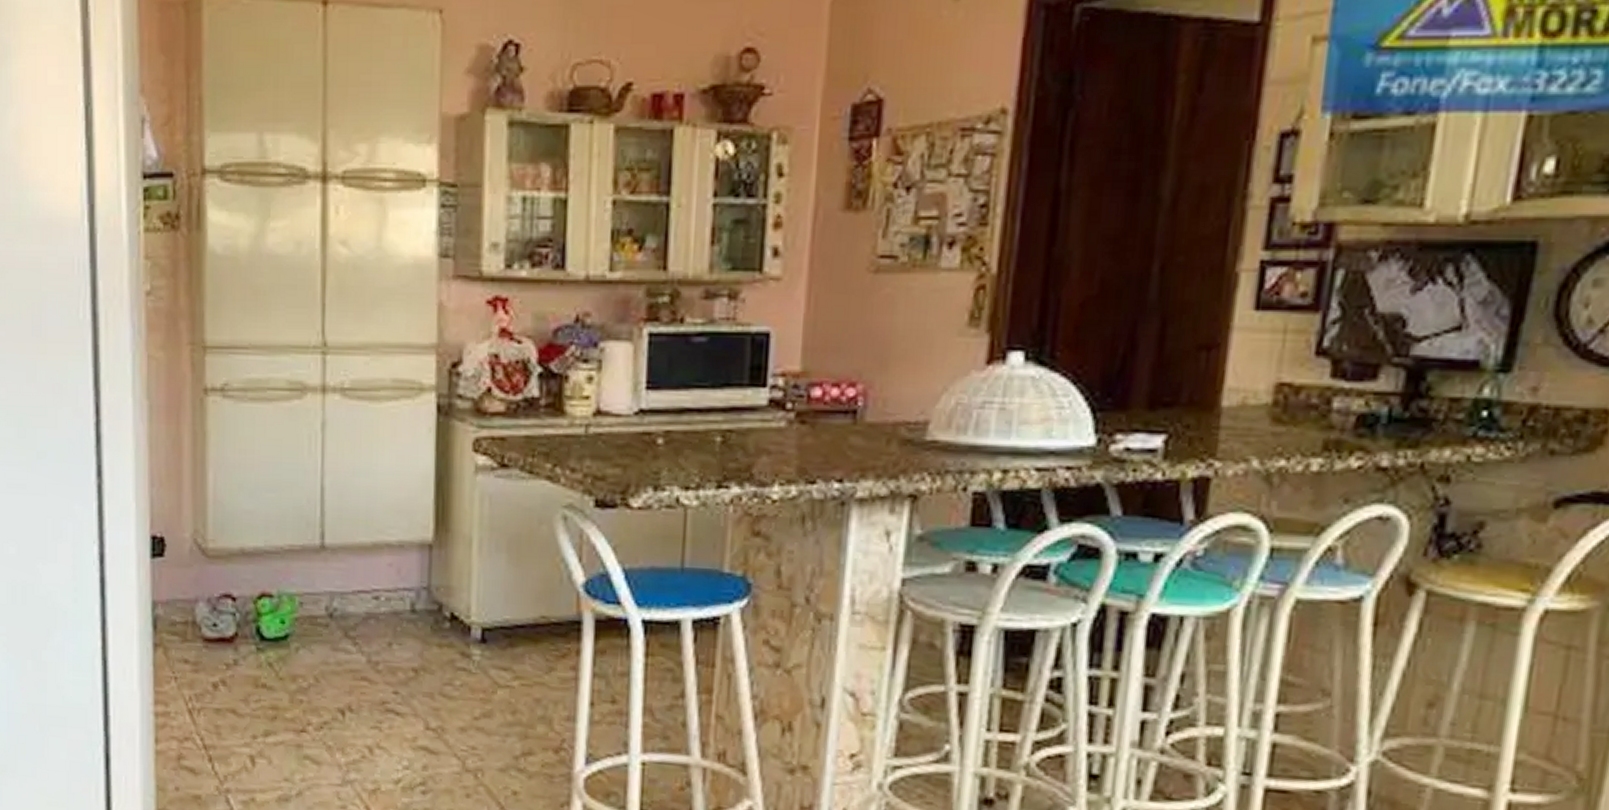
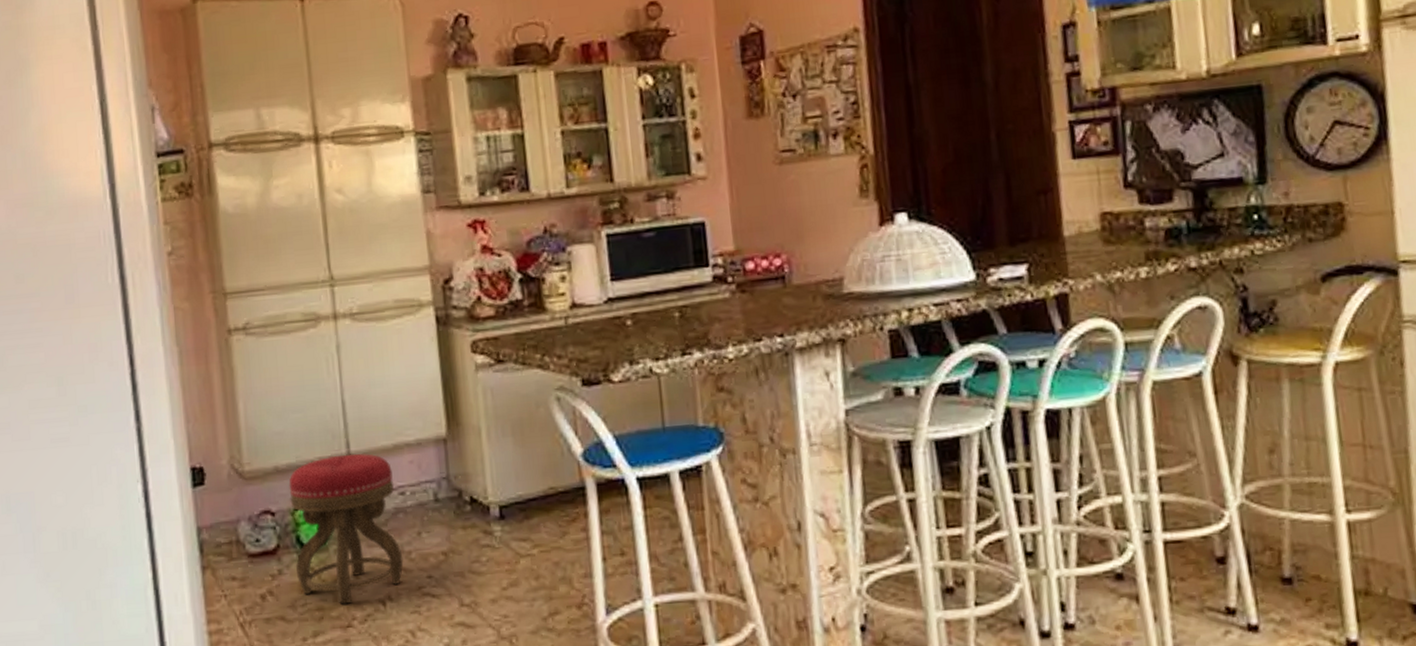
stool: none [252,545,369,707] -> present [289,453,404,604]

